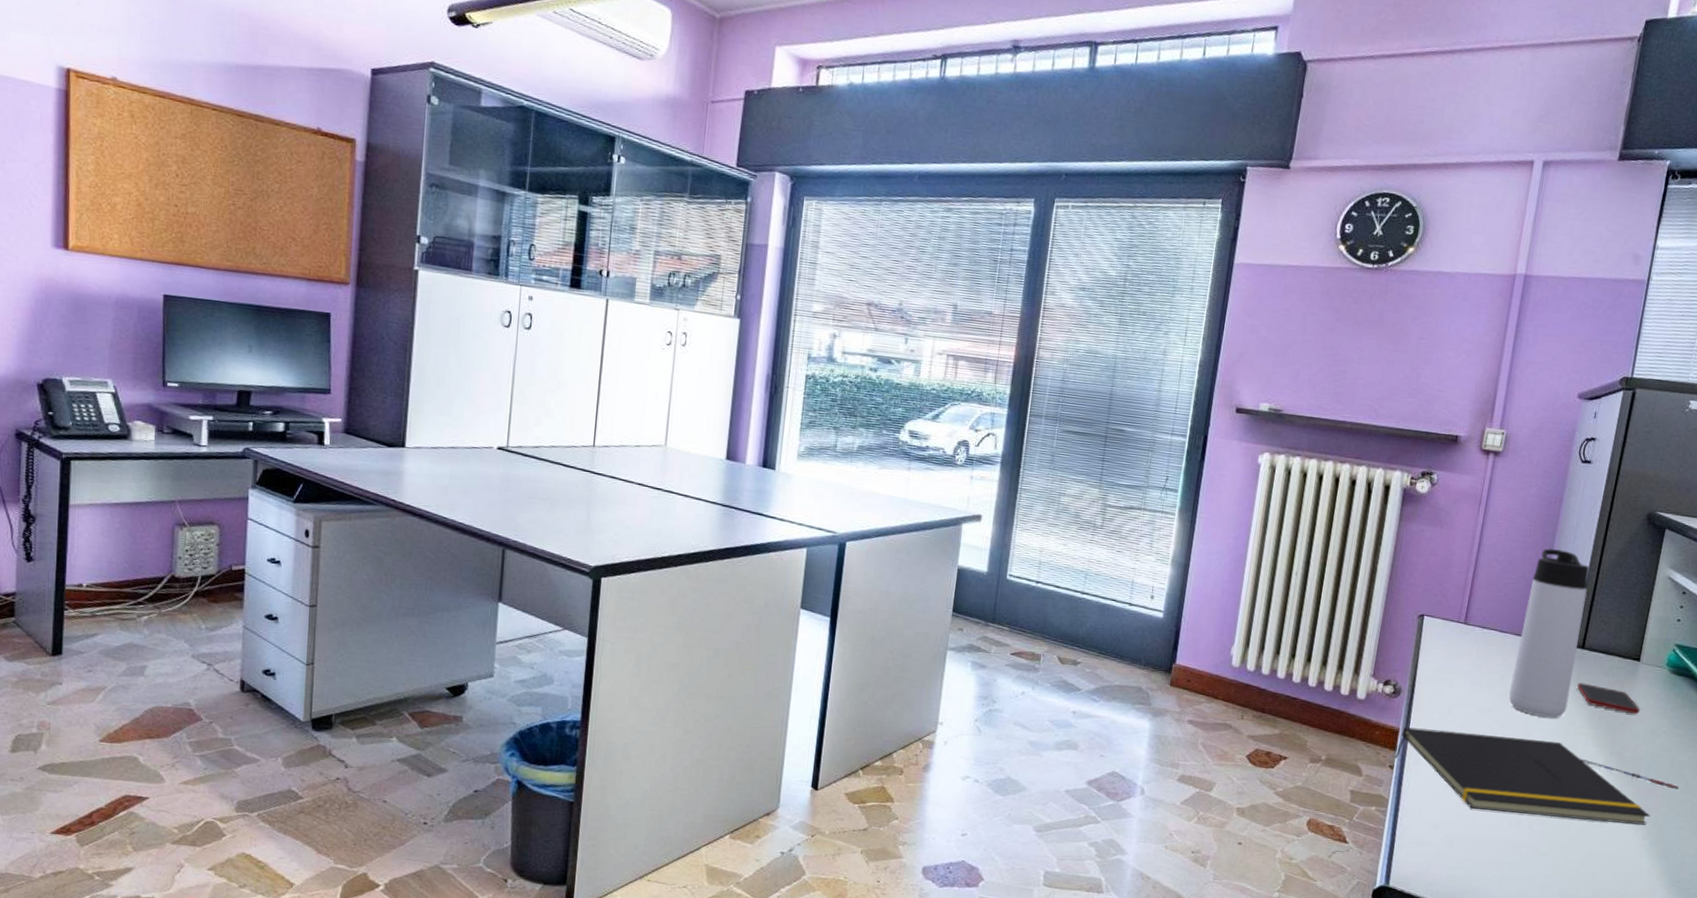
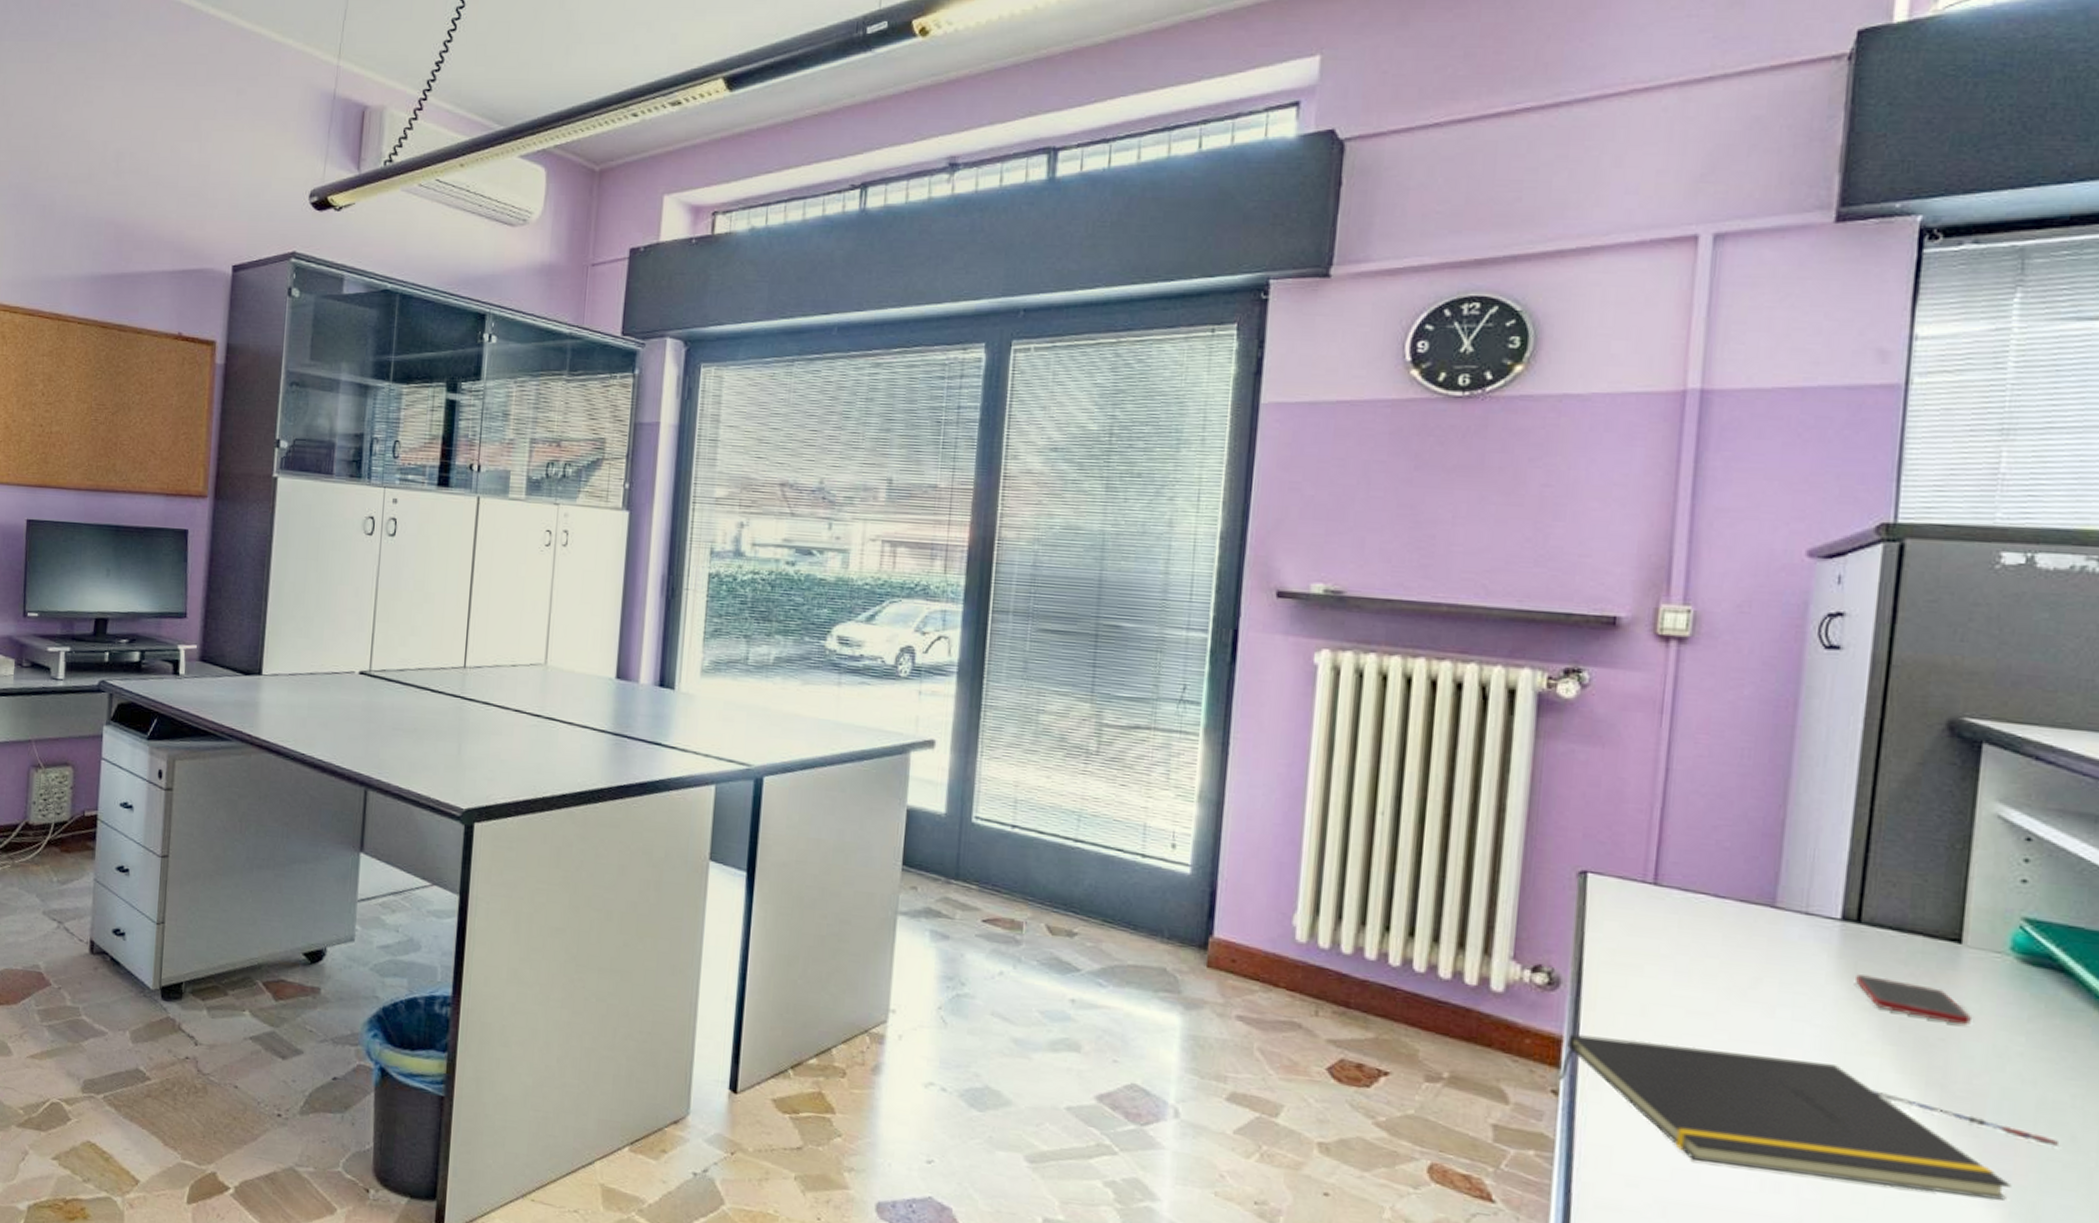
thermos bottle: present [1509,548,1590,718] -> none [1739,773,1857,1028]

